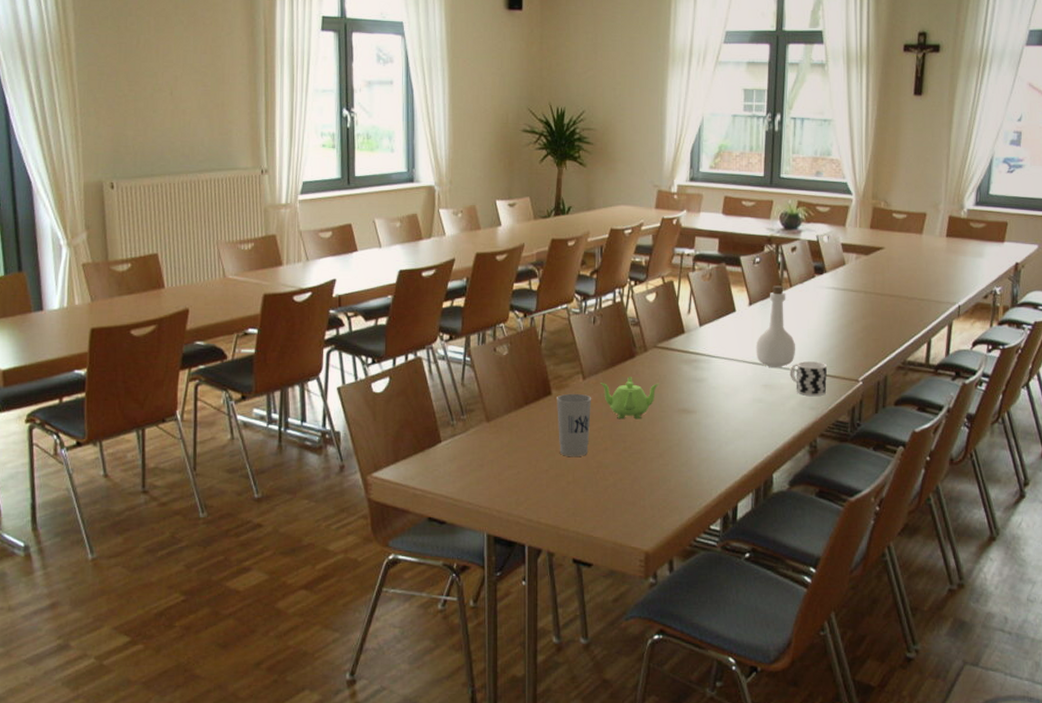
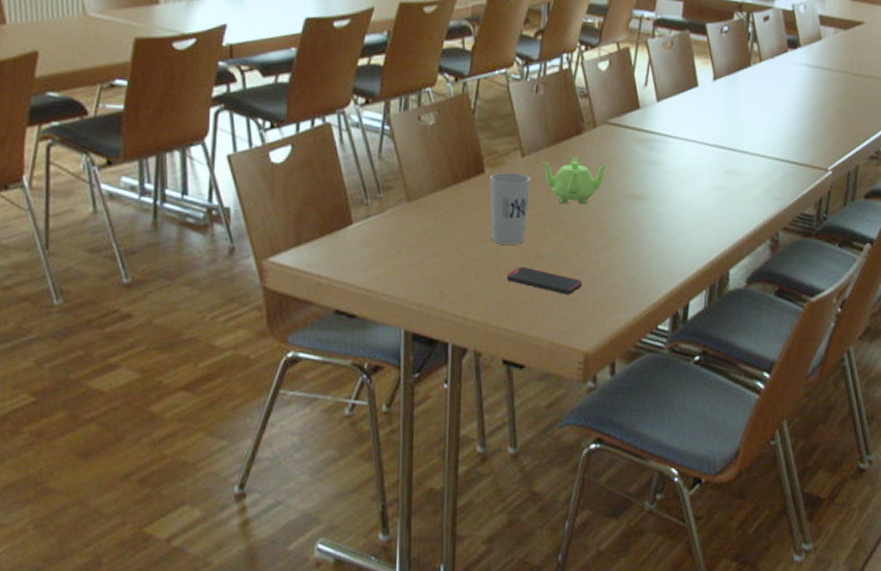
smartphone: none [573,475,641,499] -> present [506,266,583,295]
bottle: present [756,286,796,368] -> none [718,59,763,153]
cup: present [790,361,828,396] -> none [754,146,796,185]

